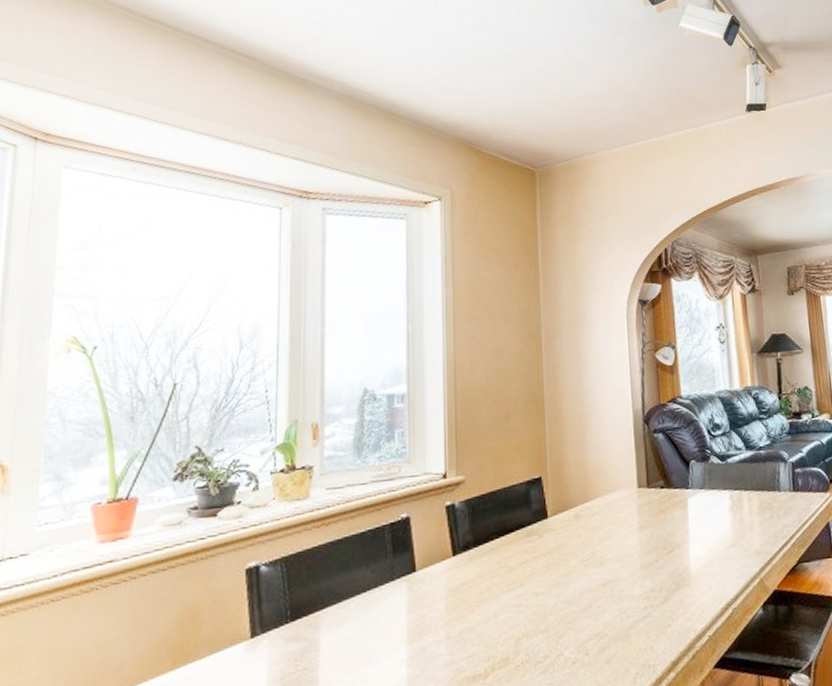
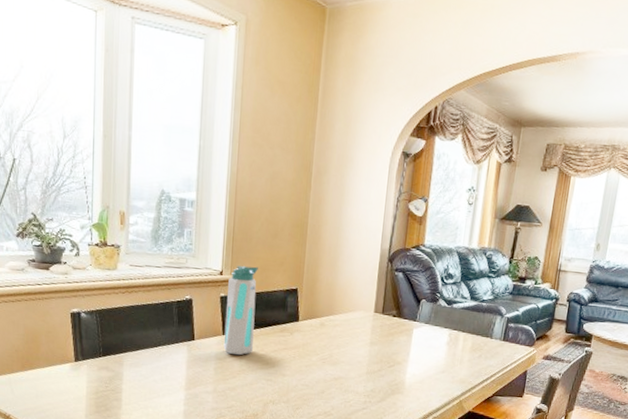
water bottle: none [454,459,495,581] -> present [223,266,258,356]

